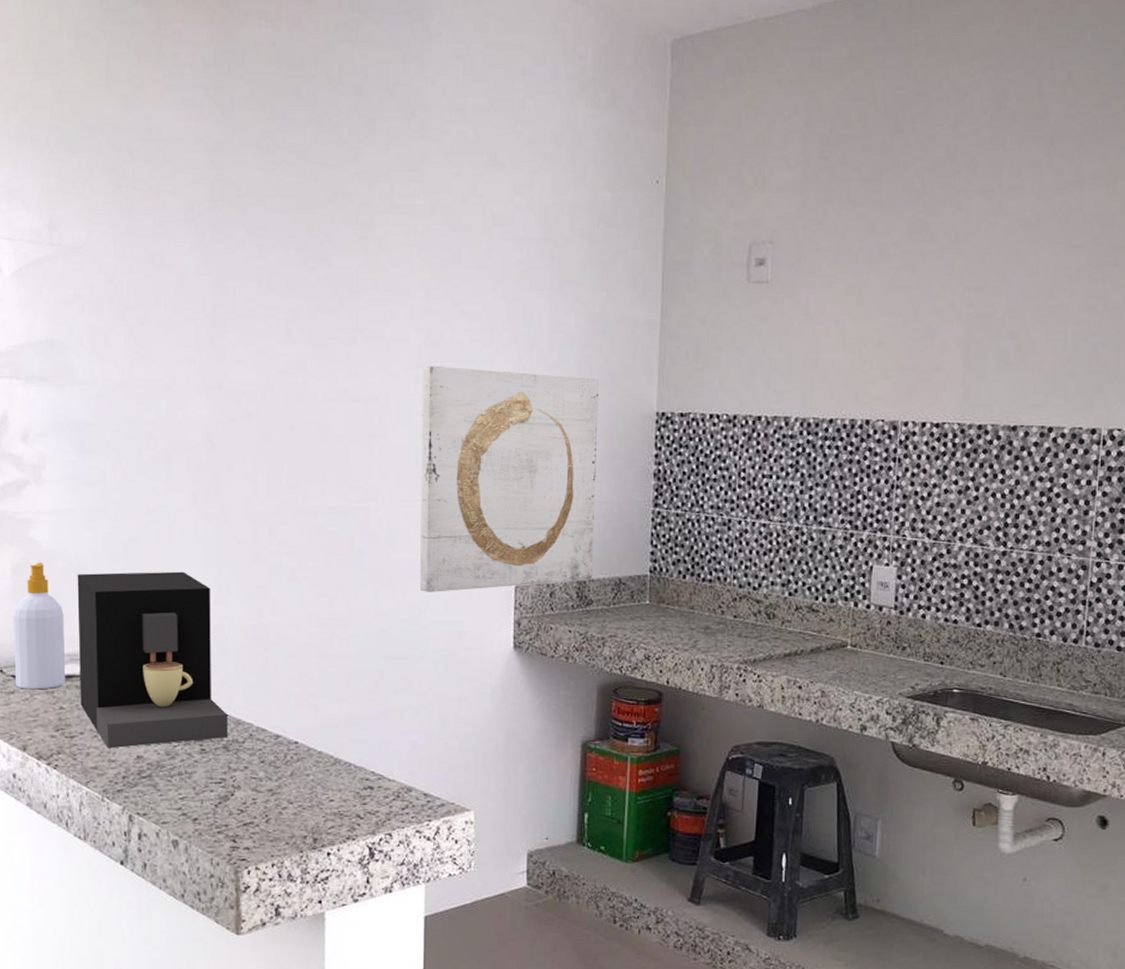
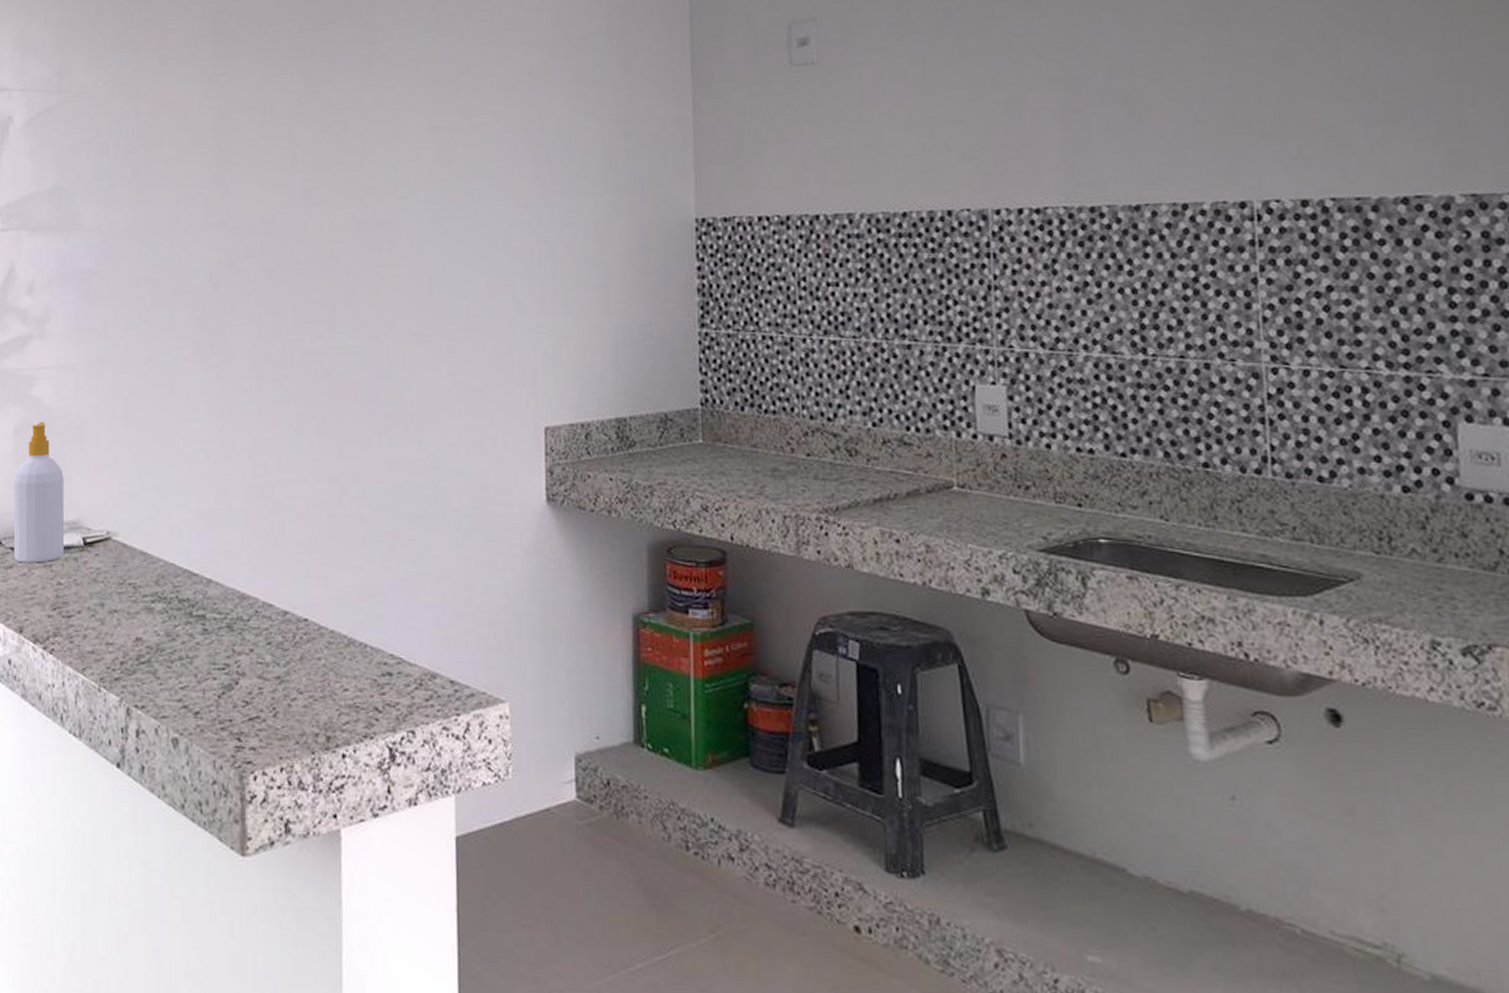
coffee maker: present [77,571,228,749] -> none [78,426,232,630]
wall art: present [419,365,598,592] -> none [433,184,634,439]

